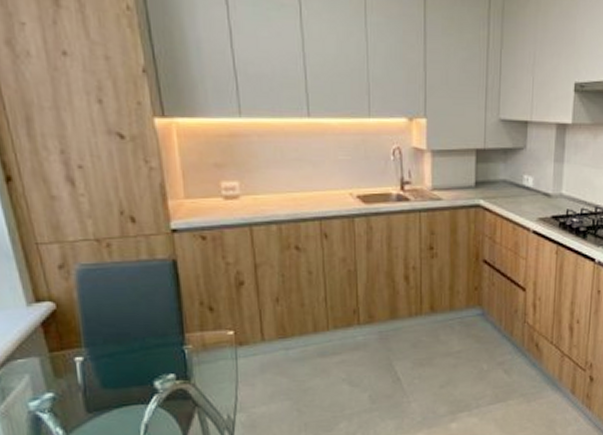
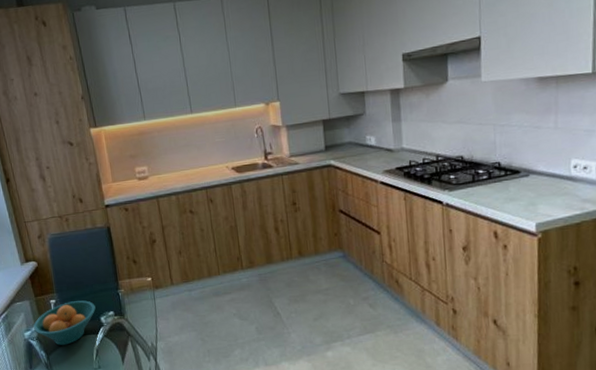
fruit bowl: none [44,358,147,419] -> present [33,300,96,345]

